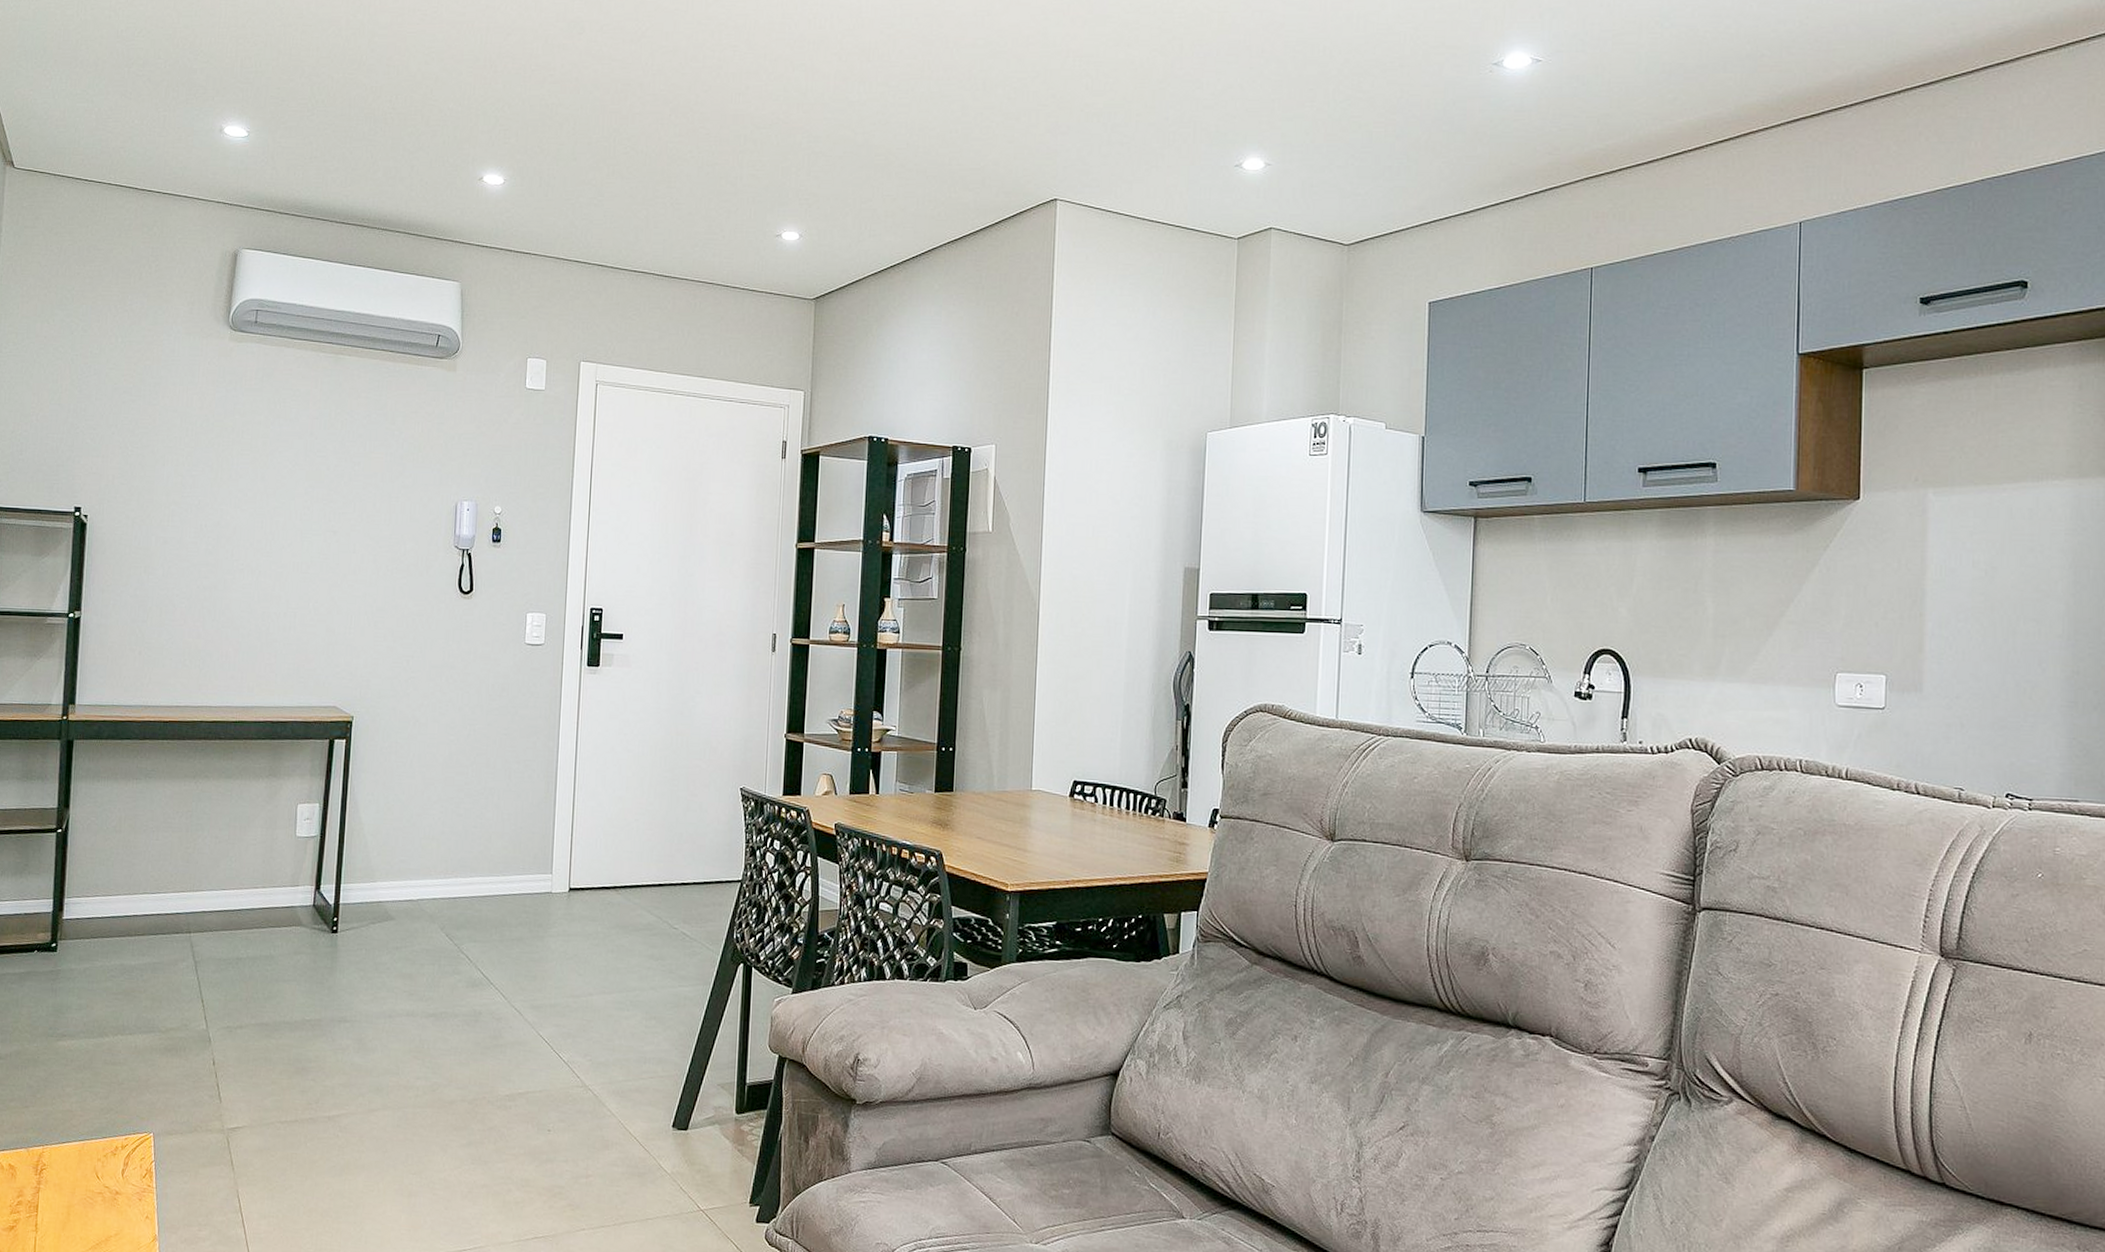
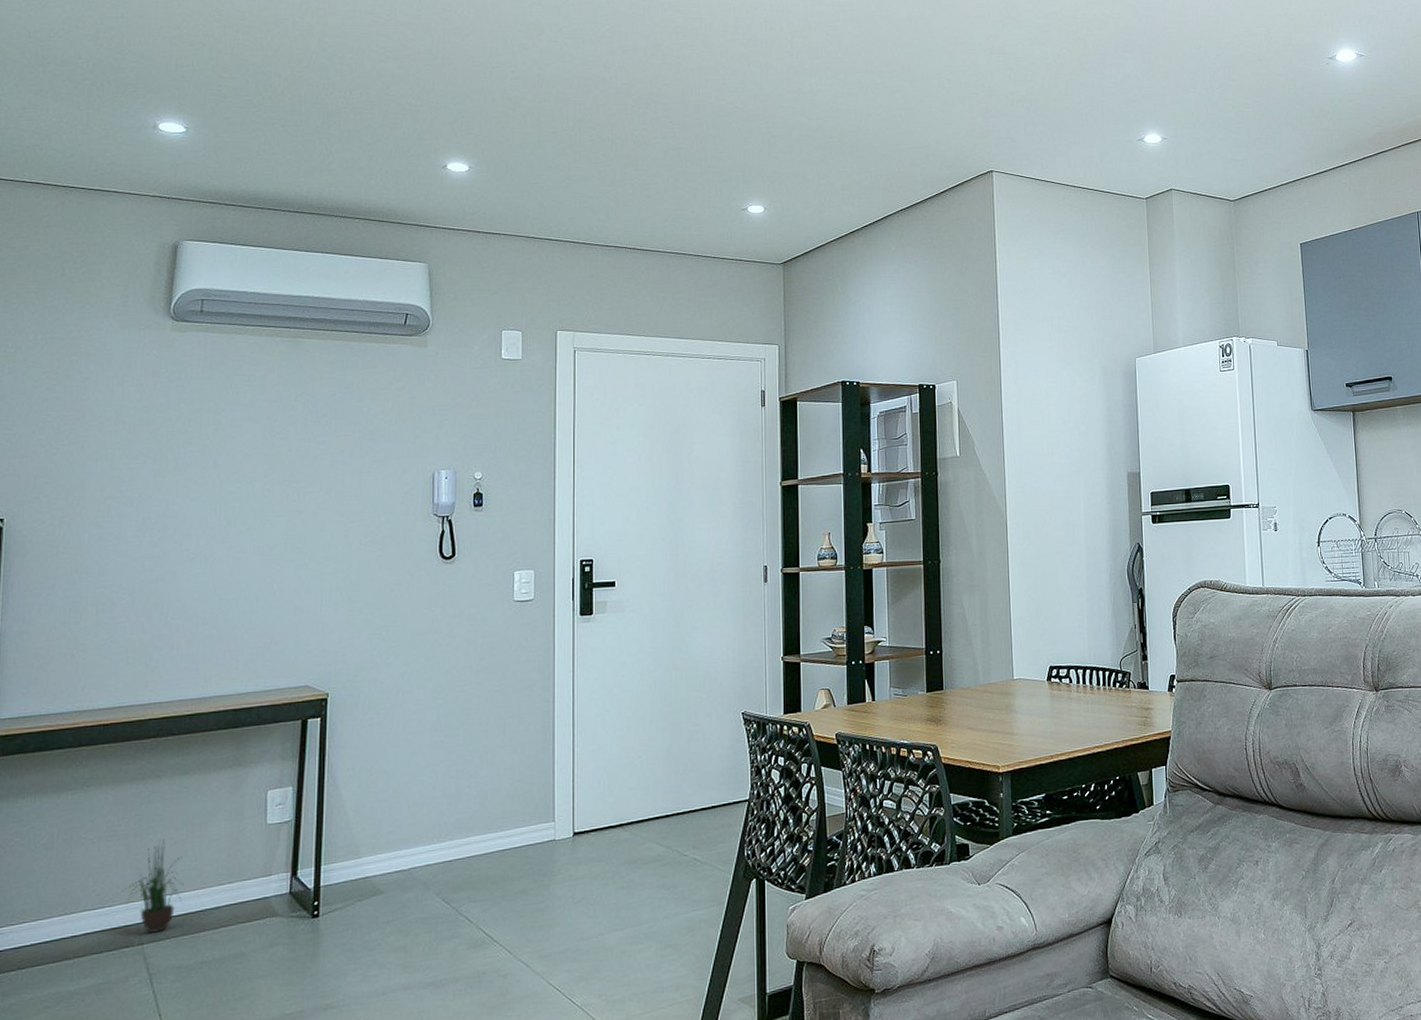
potted plant: none [177,837,226,925] -> present [125,839,184,934]

